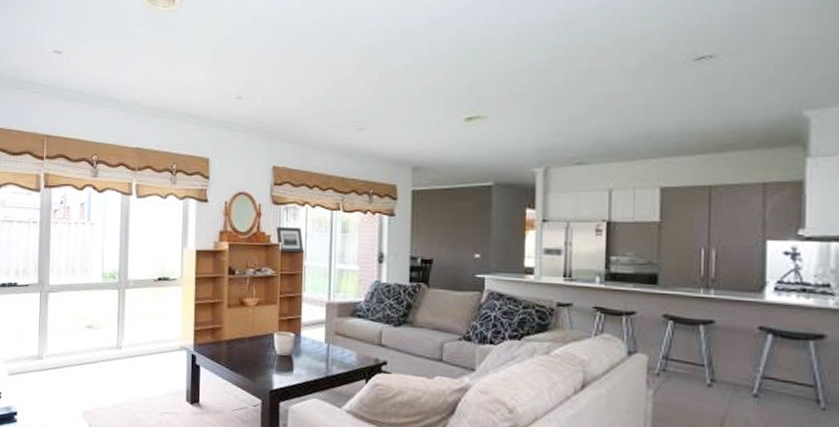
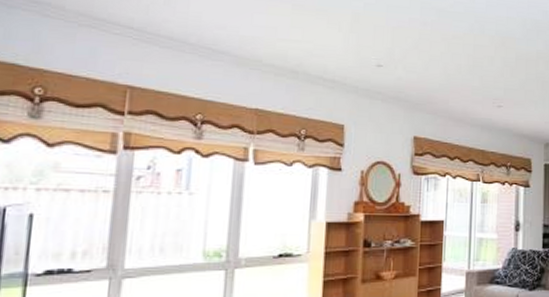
picture frame: present [276,226,304,253] -> none [416,196,444,223]

